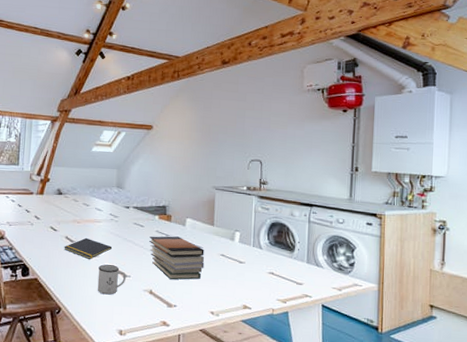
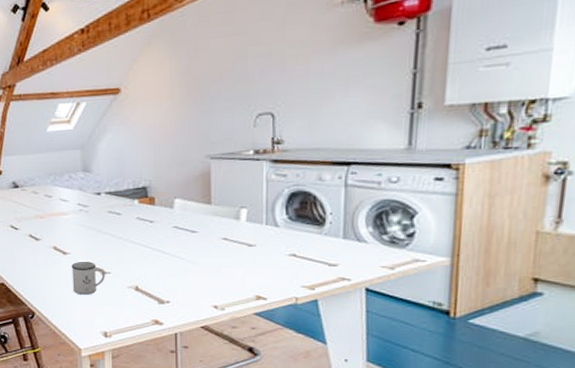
notepad: present [64,237,113,259] -> none [29,234,86,257]
book stack: present [149,236,205,280] -> none [129,222,202,273]

